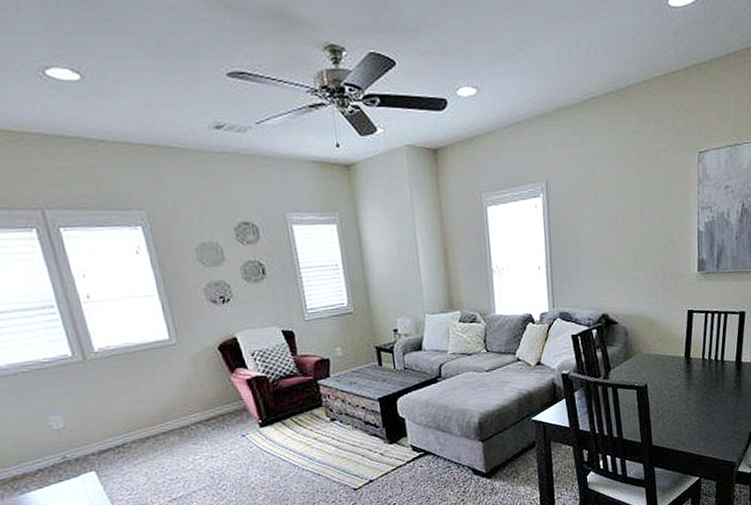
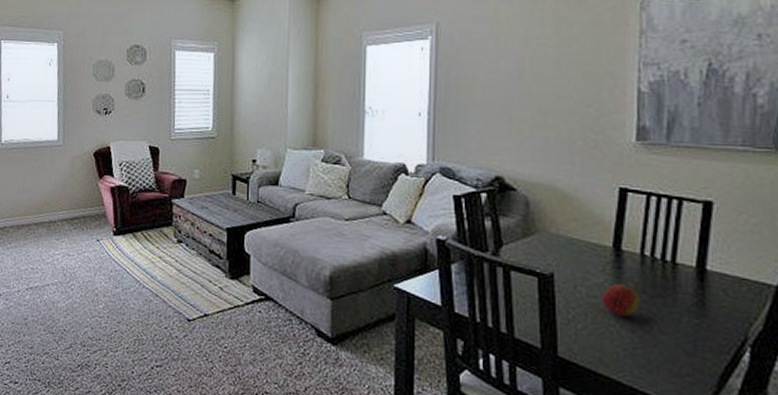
fruit: none [679,383,703,407] -> present [602,284,640,316]

